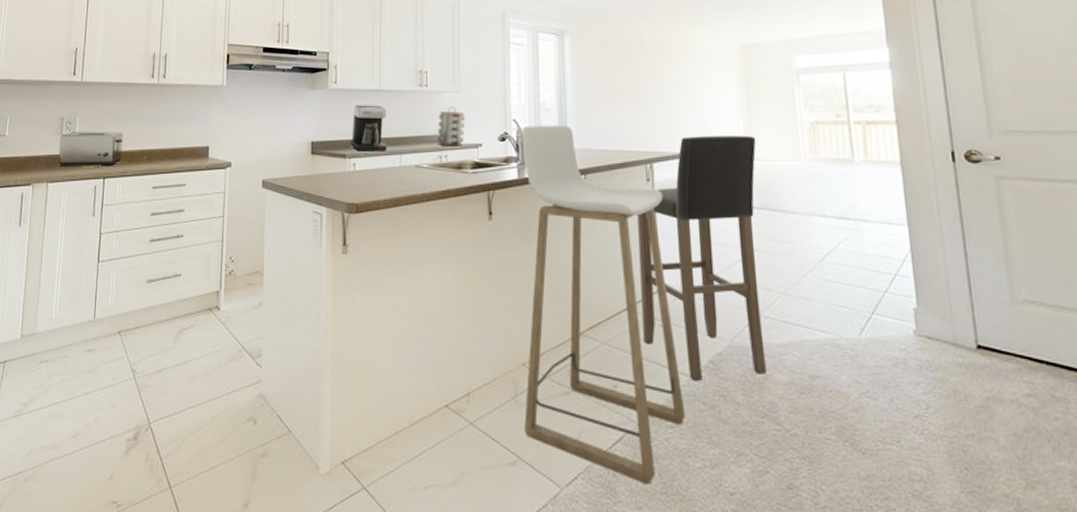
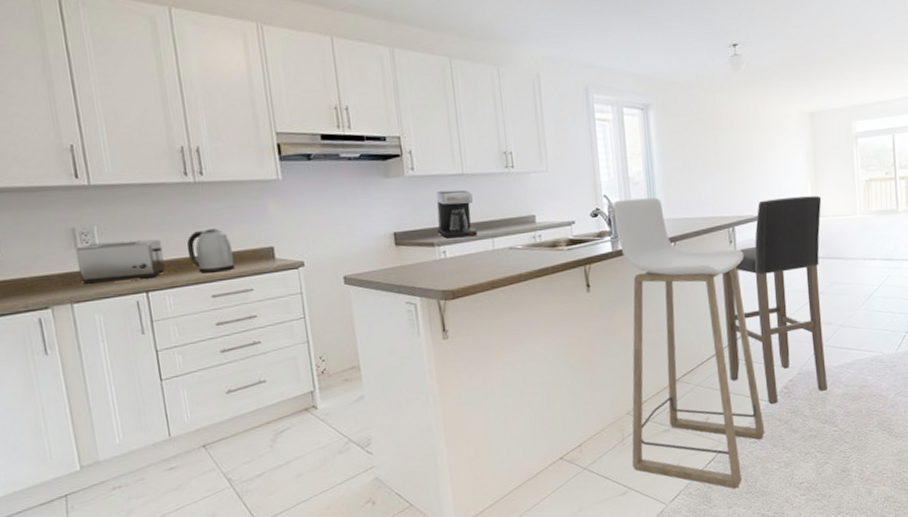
kettle: none [141,126,177,166] -> present [187,228,235,274]
spice rack: present [437,106,466,146] -> none [528,186,557,227]

